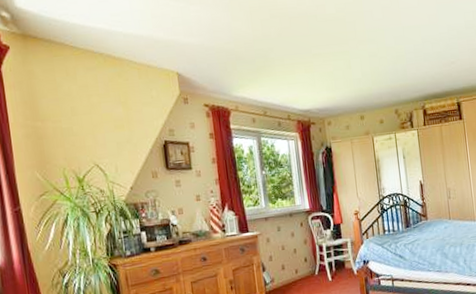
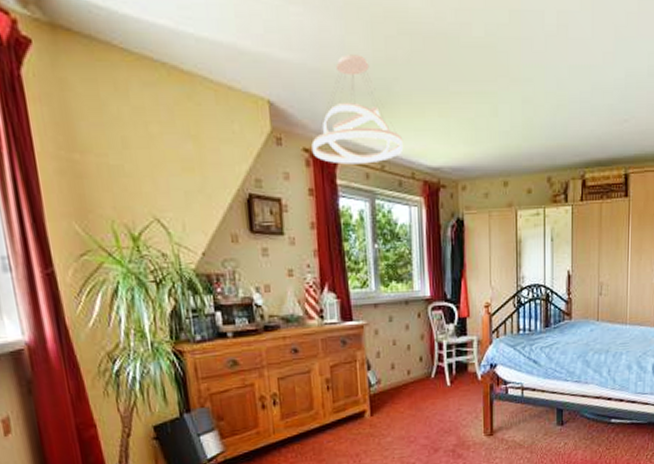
pendant light: none [210,34,280,114] -> present [311,54,404,165]

